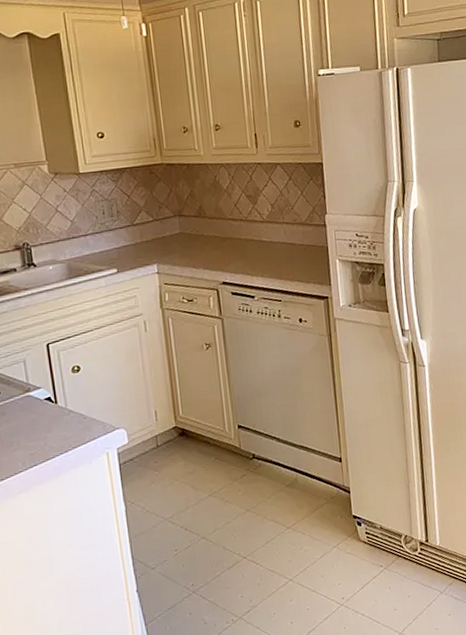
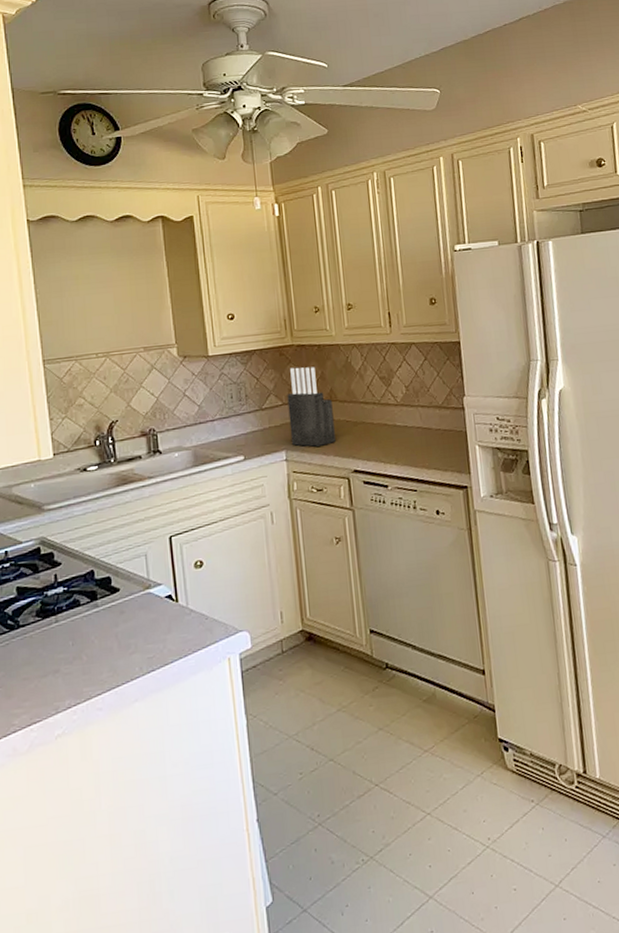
knife block: none [157,185,205,261] -> present [287,366,336,447]

